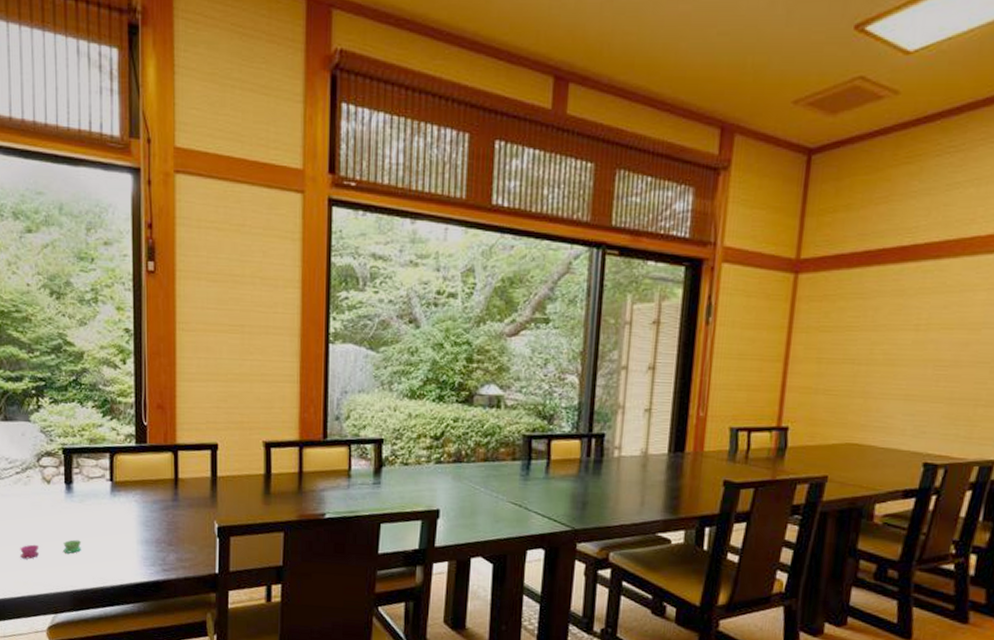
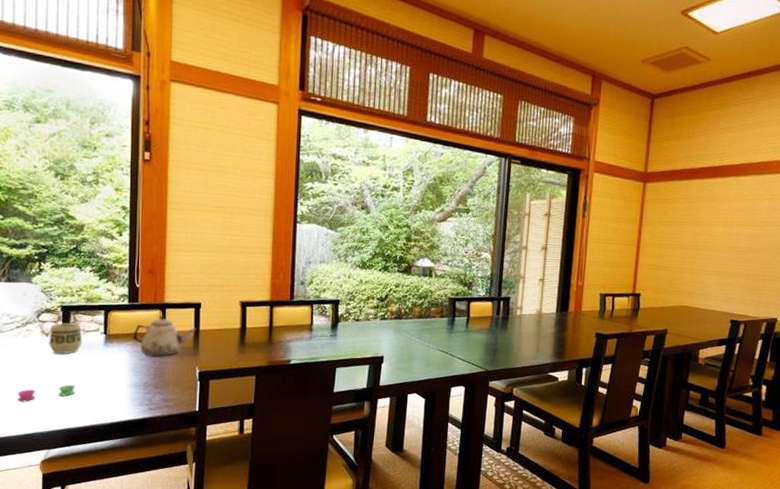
cup: none [51,468,87,505] -> present [49,323,83,355]
teapot: none [141,460,214,508] -> present [132,316,197,357]

